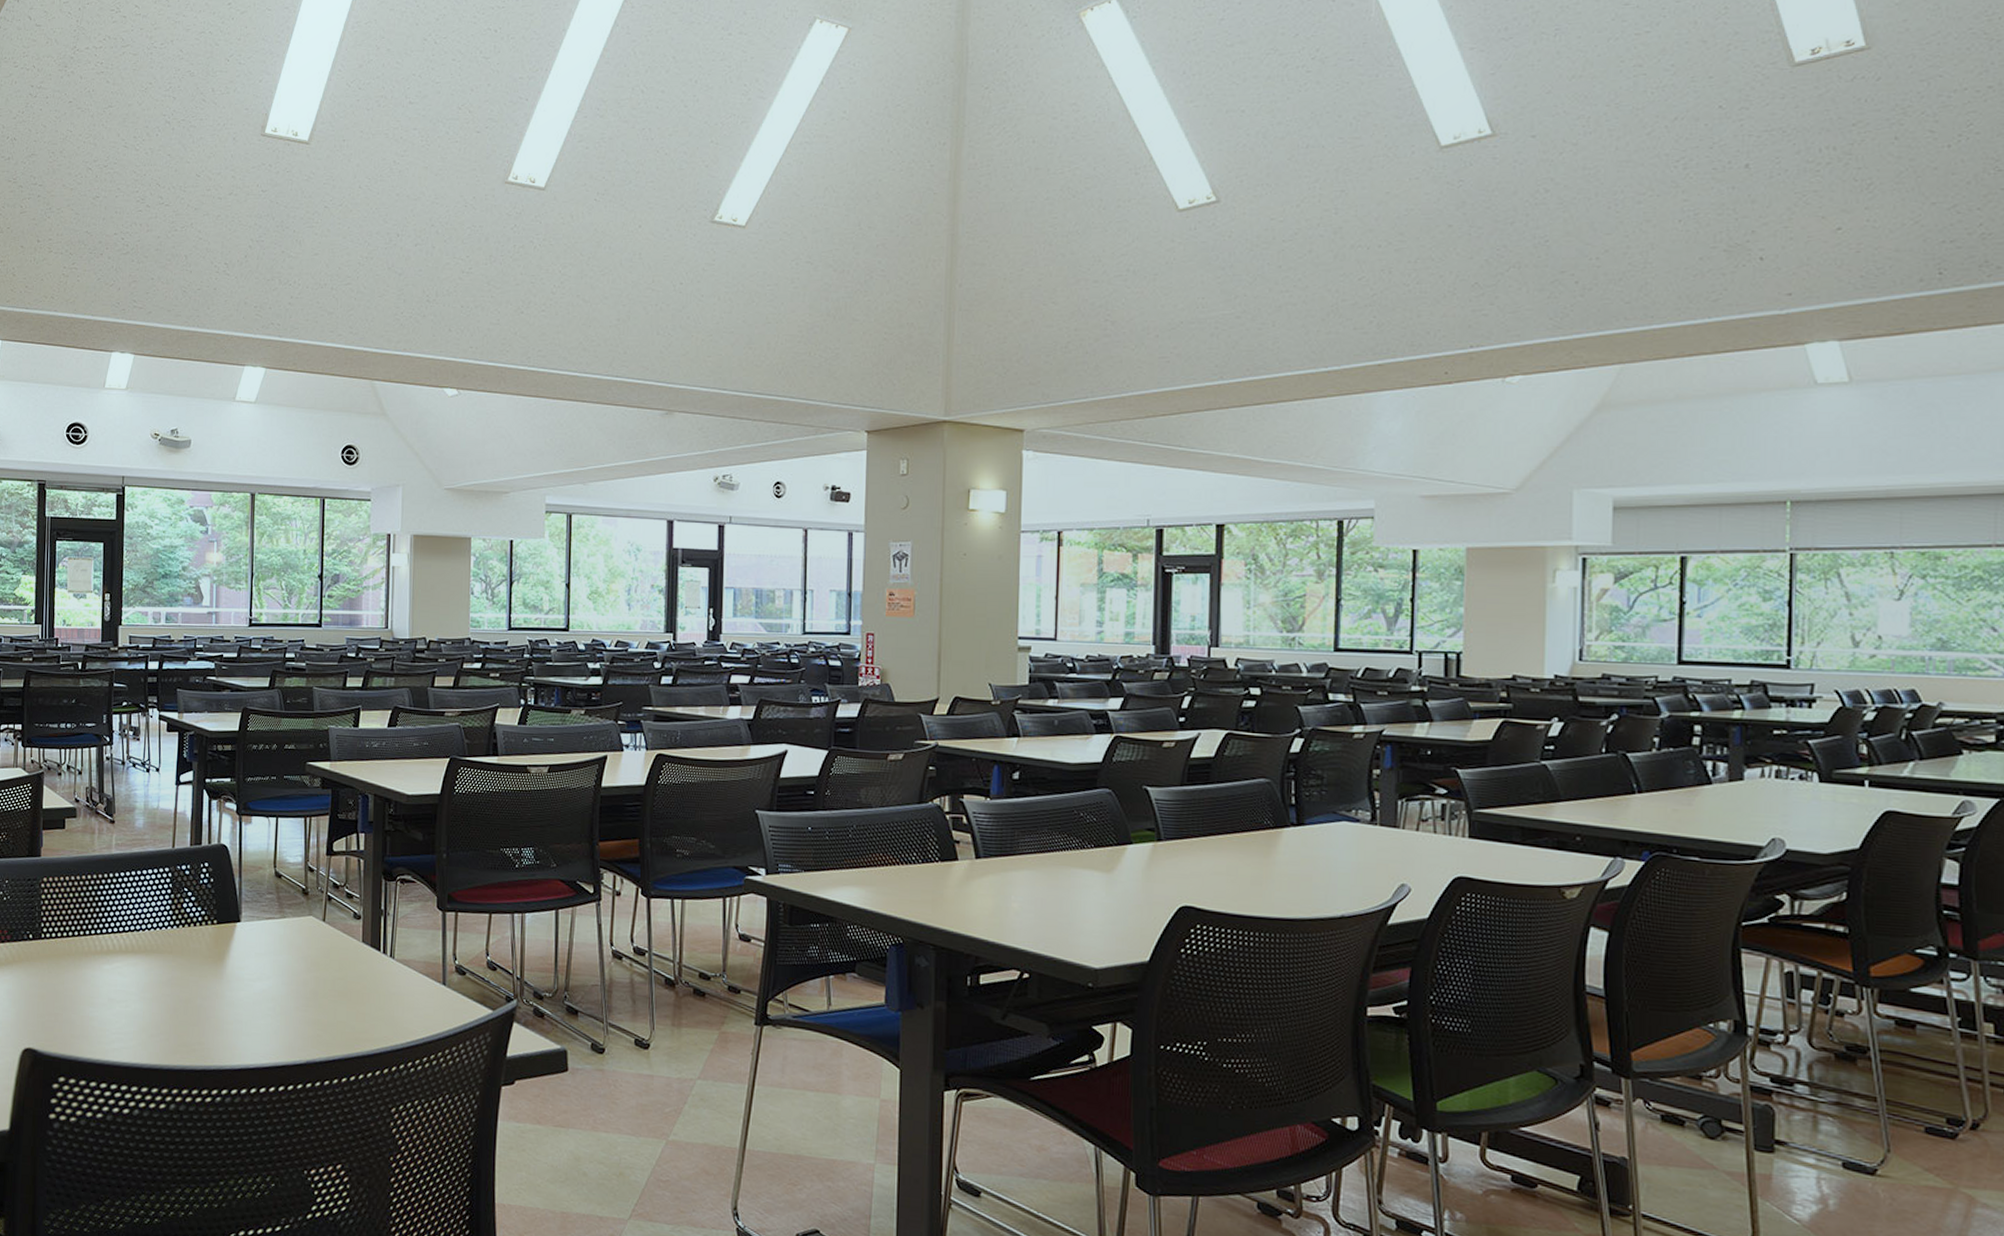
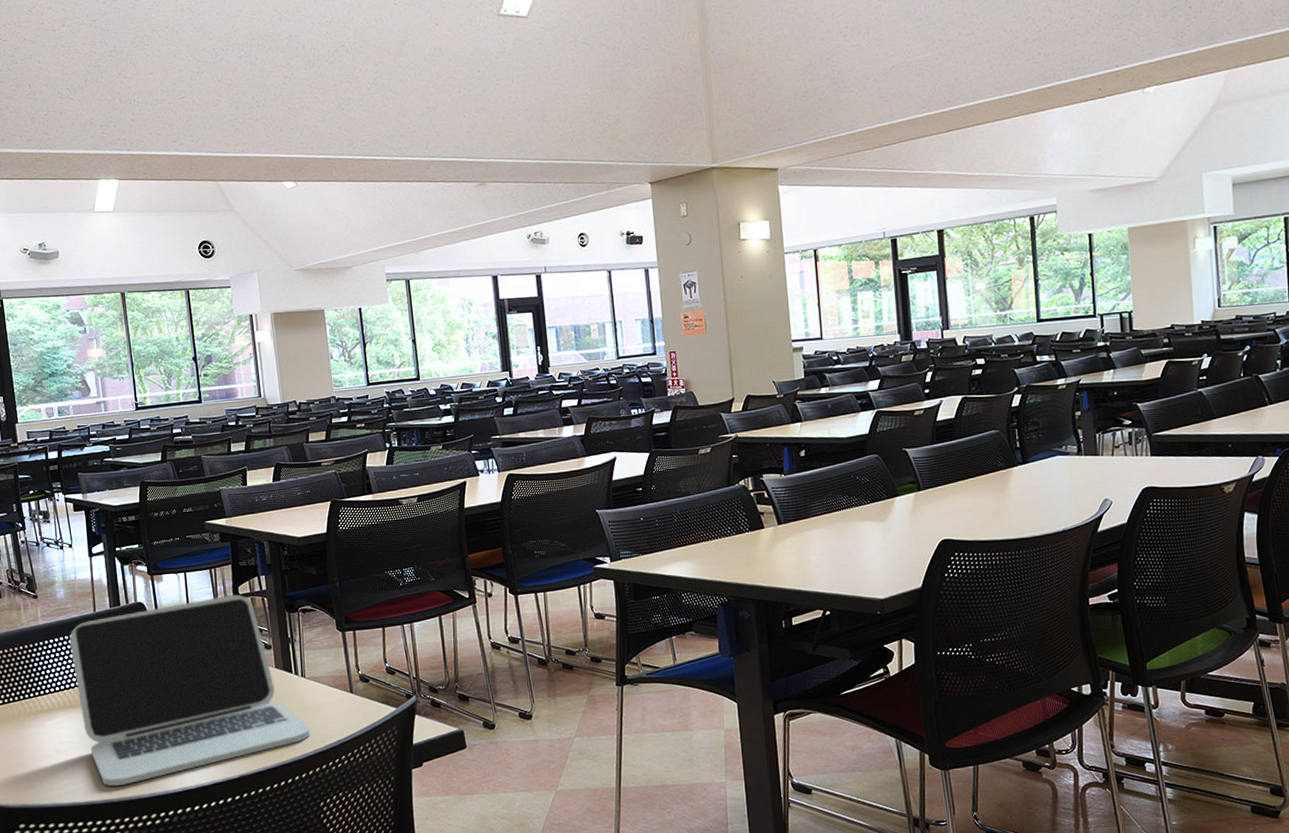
laptop: none [141,850,392,1052] -> present [69,594,311,787]

